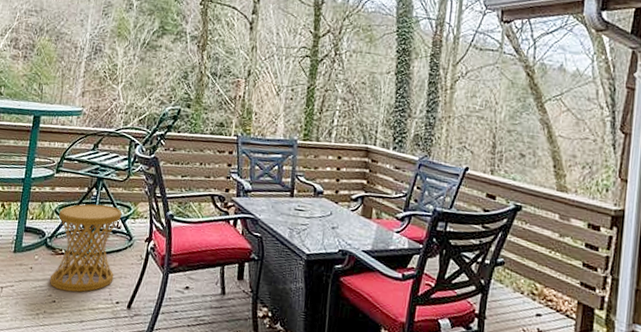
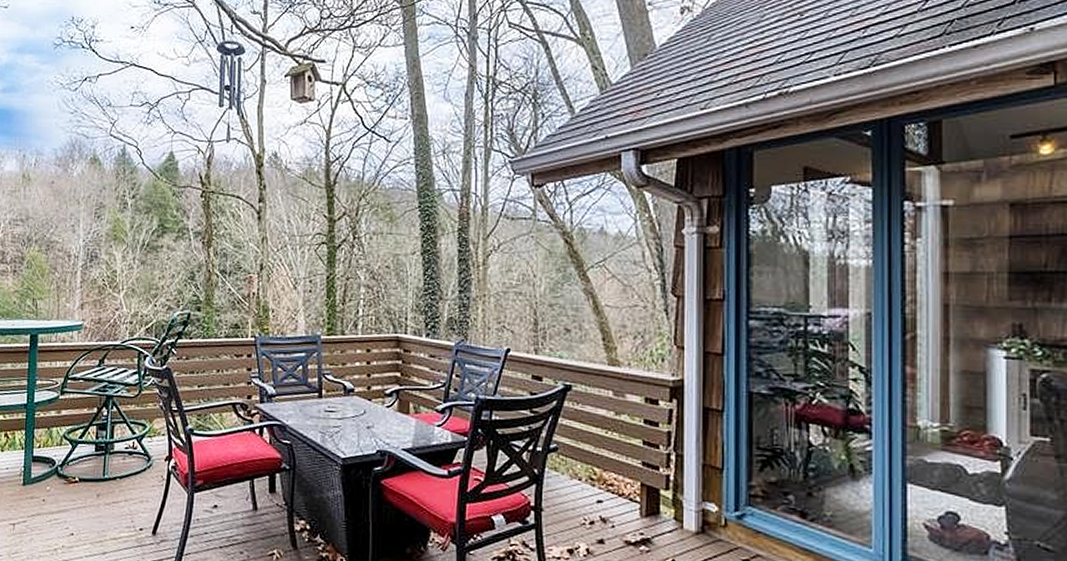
side table: present [49,204,122,293] -> none [65,424,137,523]

